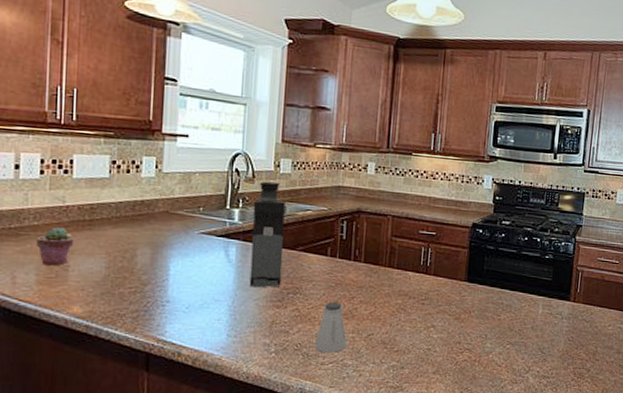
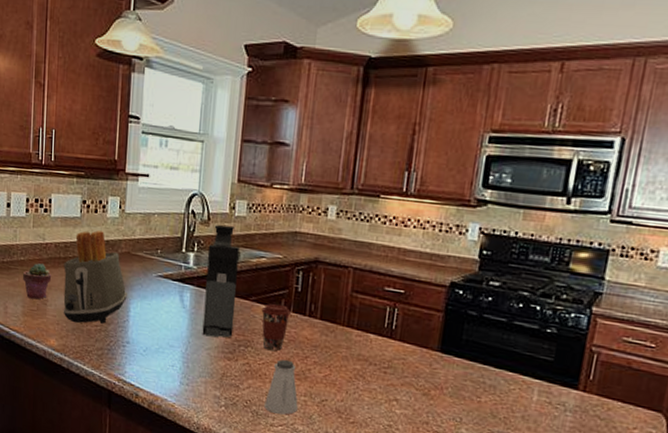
toaster: none [89,191,166,287] -> present [63,230,127,324]
coffee cup: none [309,251,337,295] -> present [261,303,291,351]

